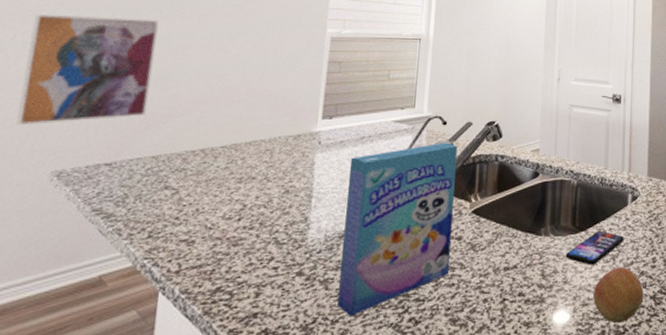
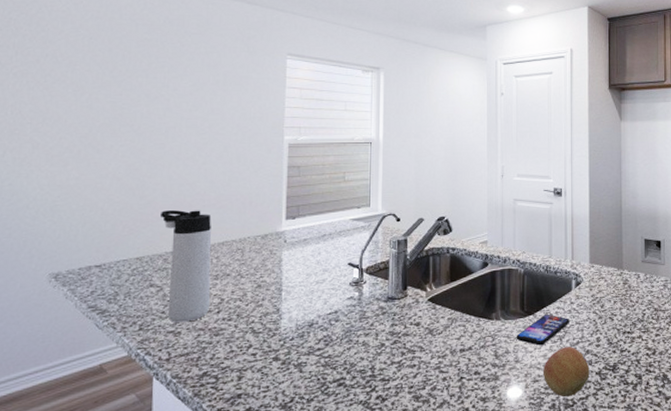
wall art: present [16,14,159,126] -> none [14,133,132,234]
thermos bottle: none [181,105,240,230] -> present [161,210,212,322]
cereal box: present [337,142,457,316] -> none [312,237,411,395]

